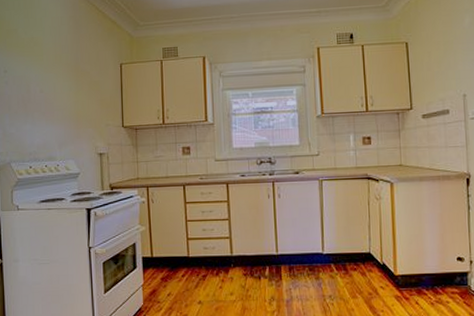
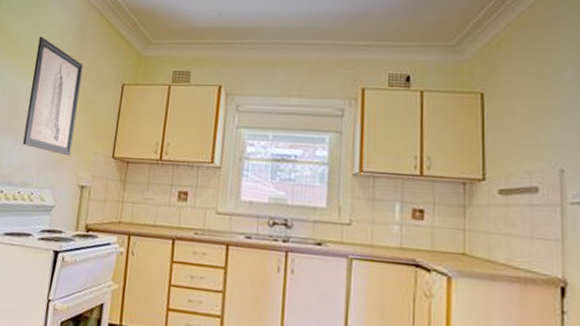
wall art: none [37,27,86,130] -> present [22,36,83,156]

